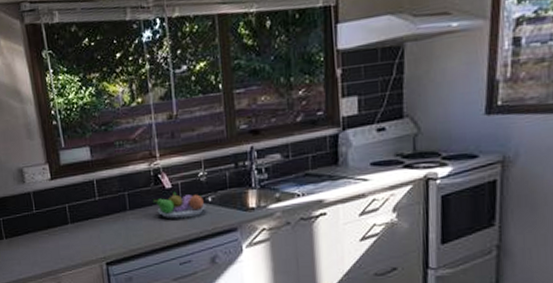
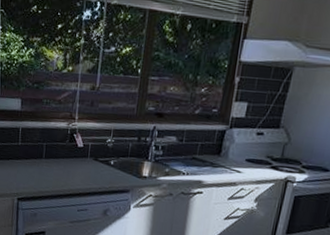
fruit bowl: present [153,191,207,219] -> none [66,150,109,175]

